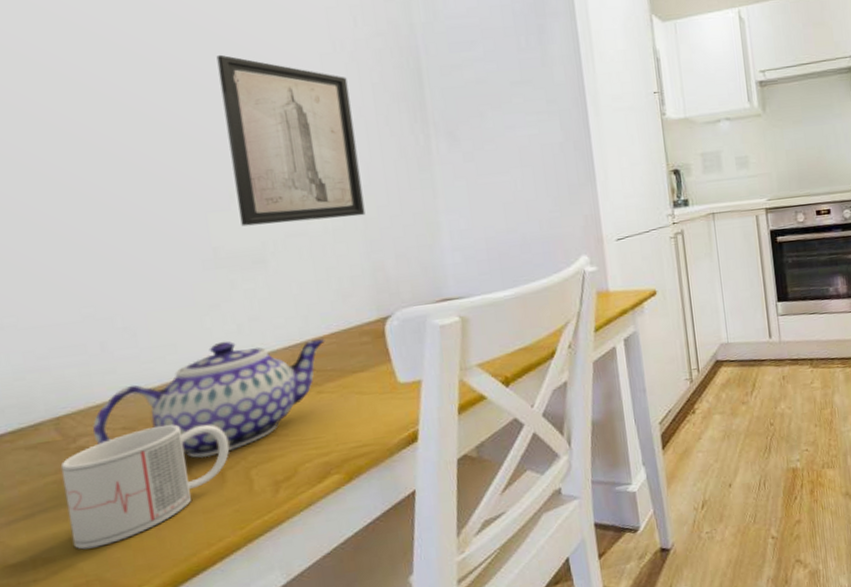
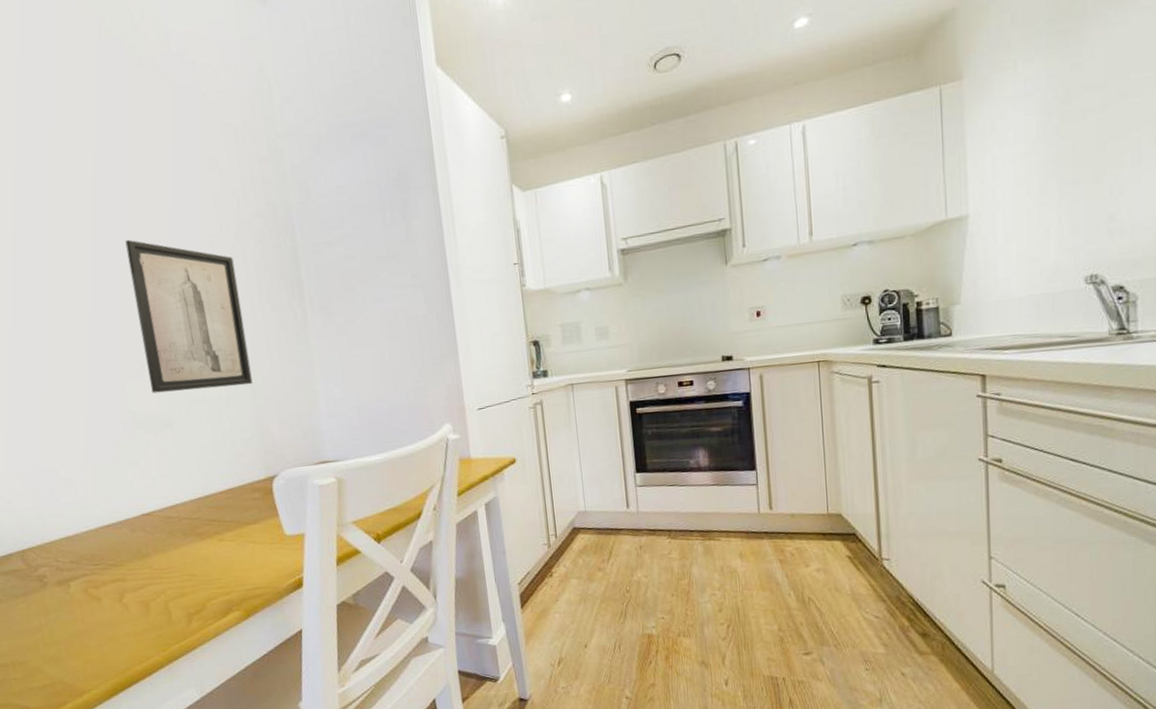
mug: present [60,424,230,550] -> none [27,561,152,658]
teapot: present [92,339,325,458] -> none [48,492,224,590]

